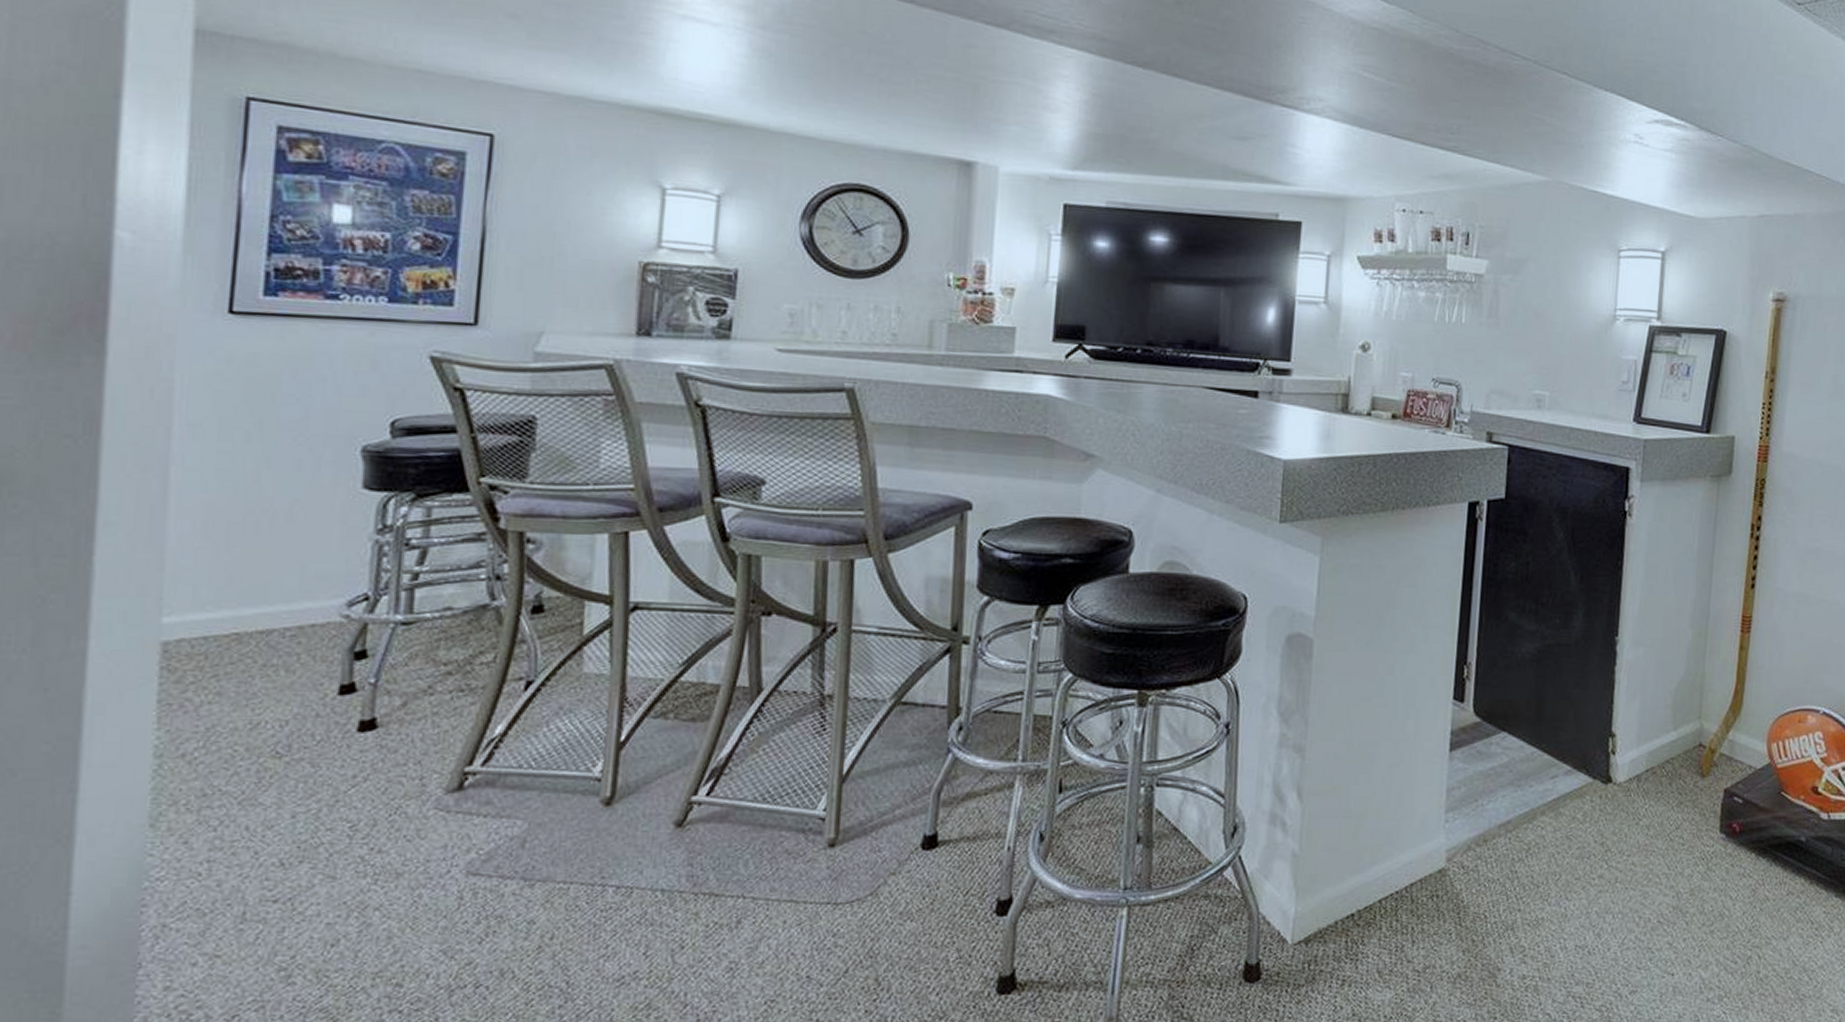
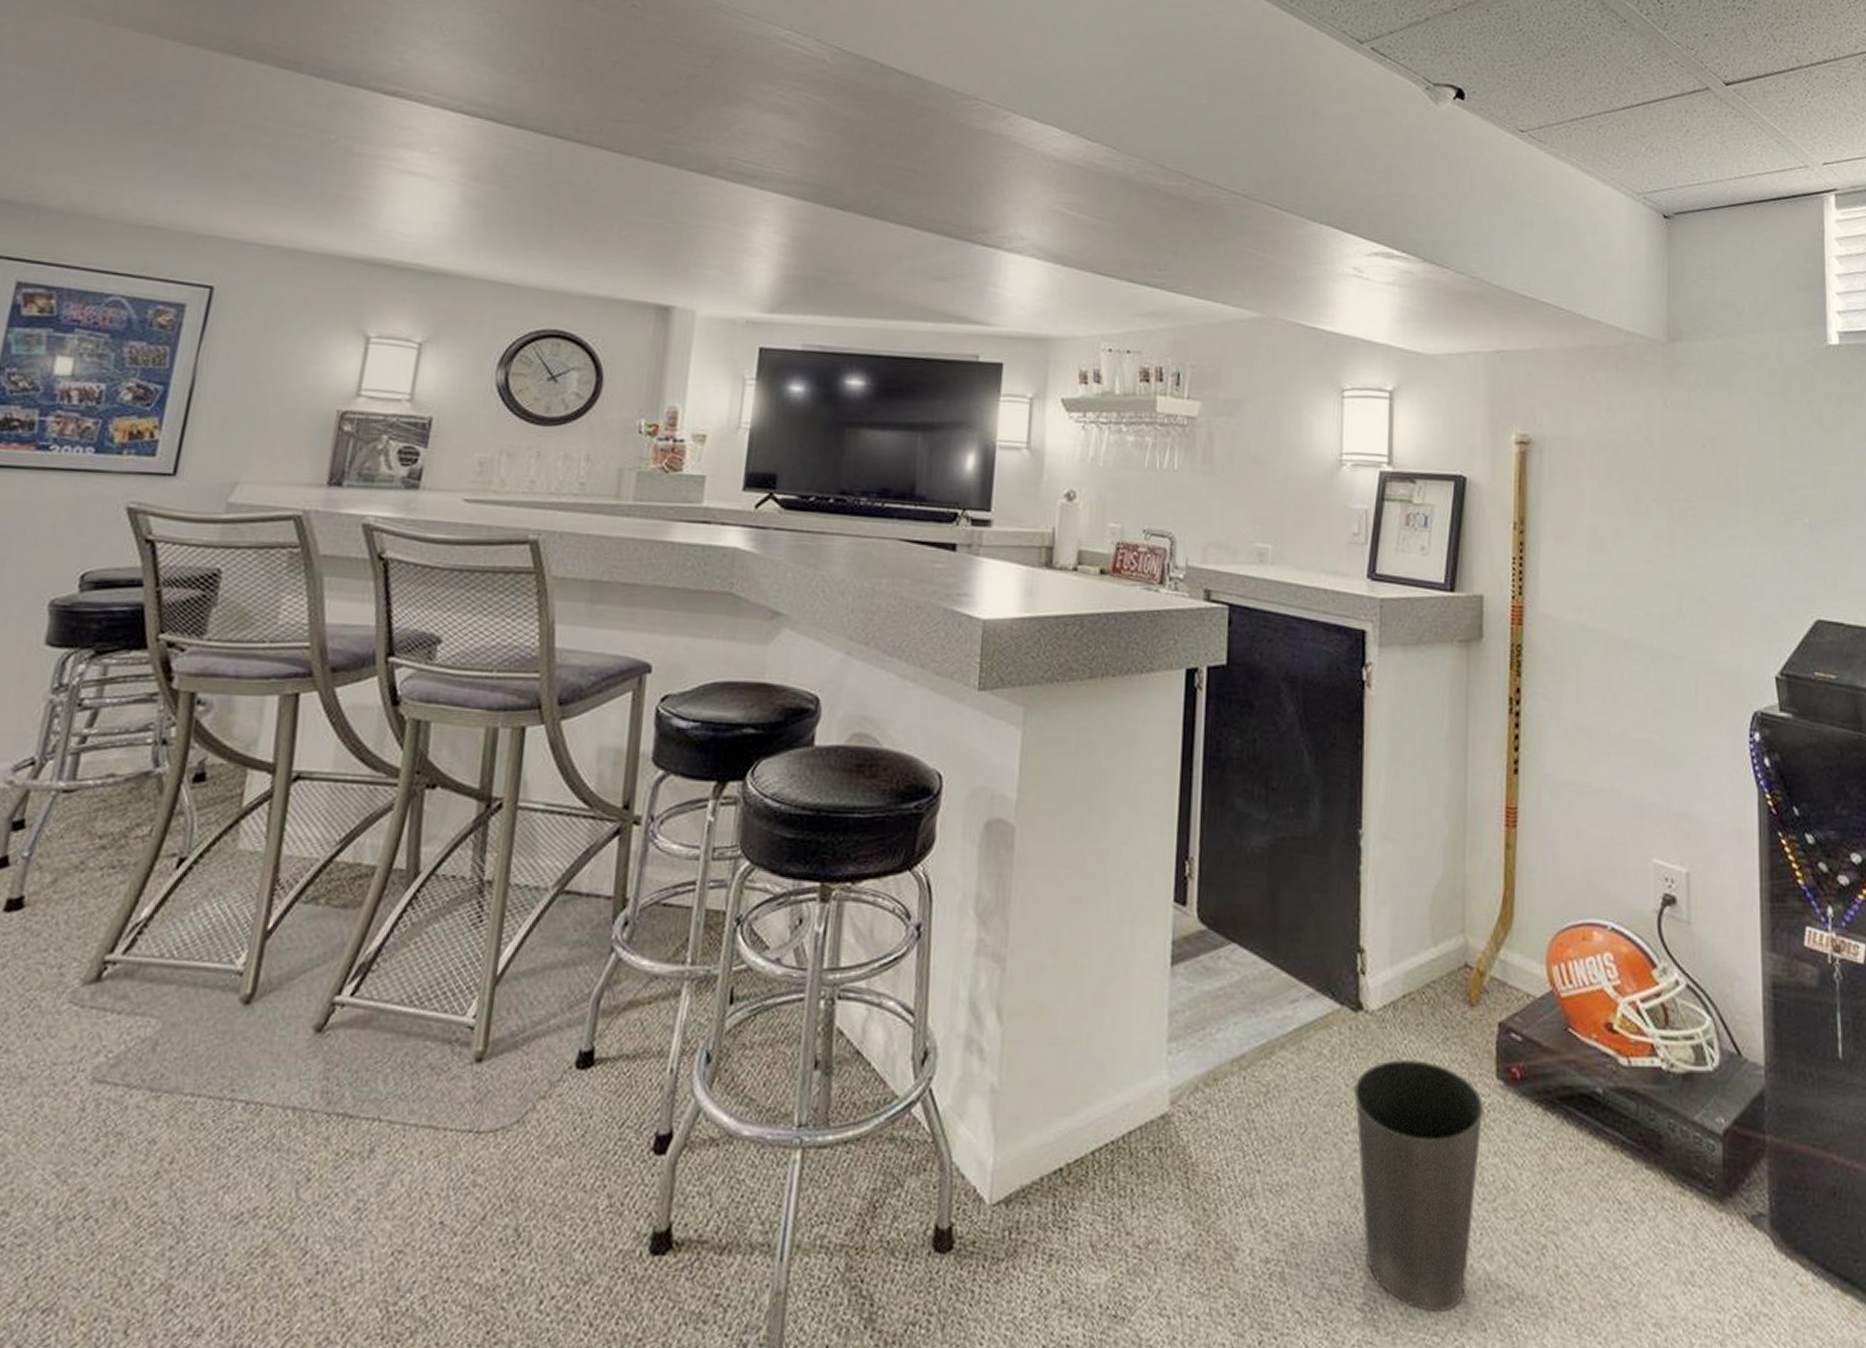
waste basket: none [1601,819,1708,1009] -> present [1354,1058,1484,1311]

